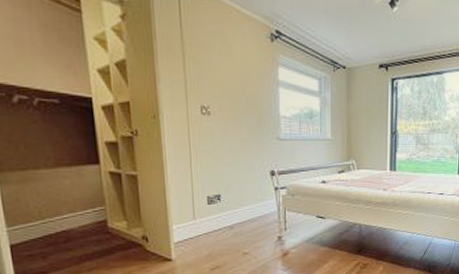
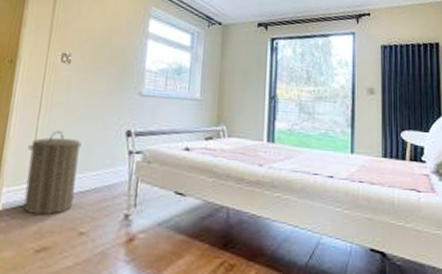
laundry hamper: none [187,175,234,244] -> present [23,130,82,216]

